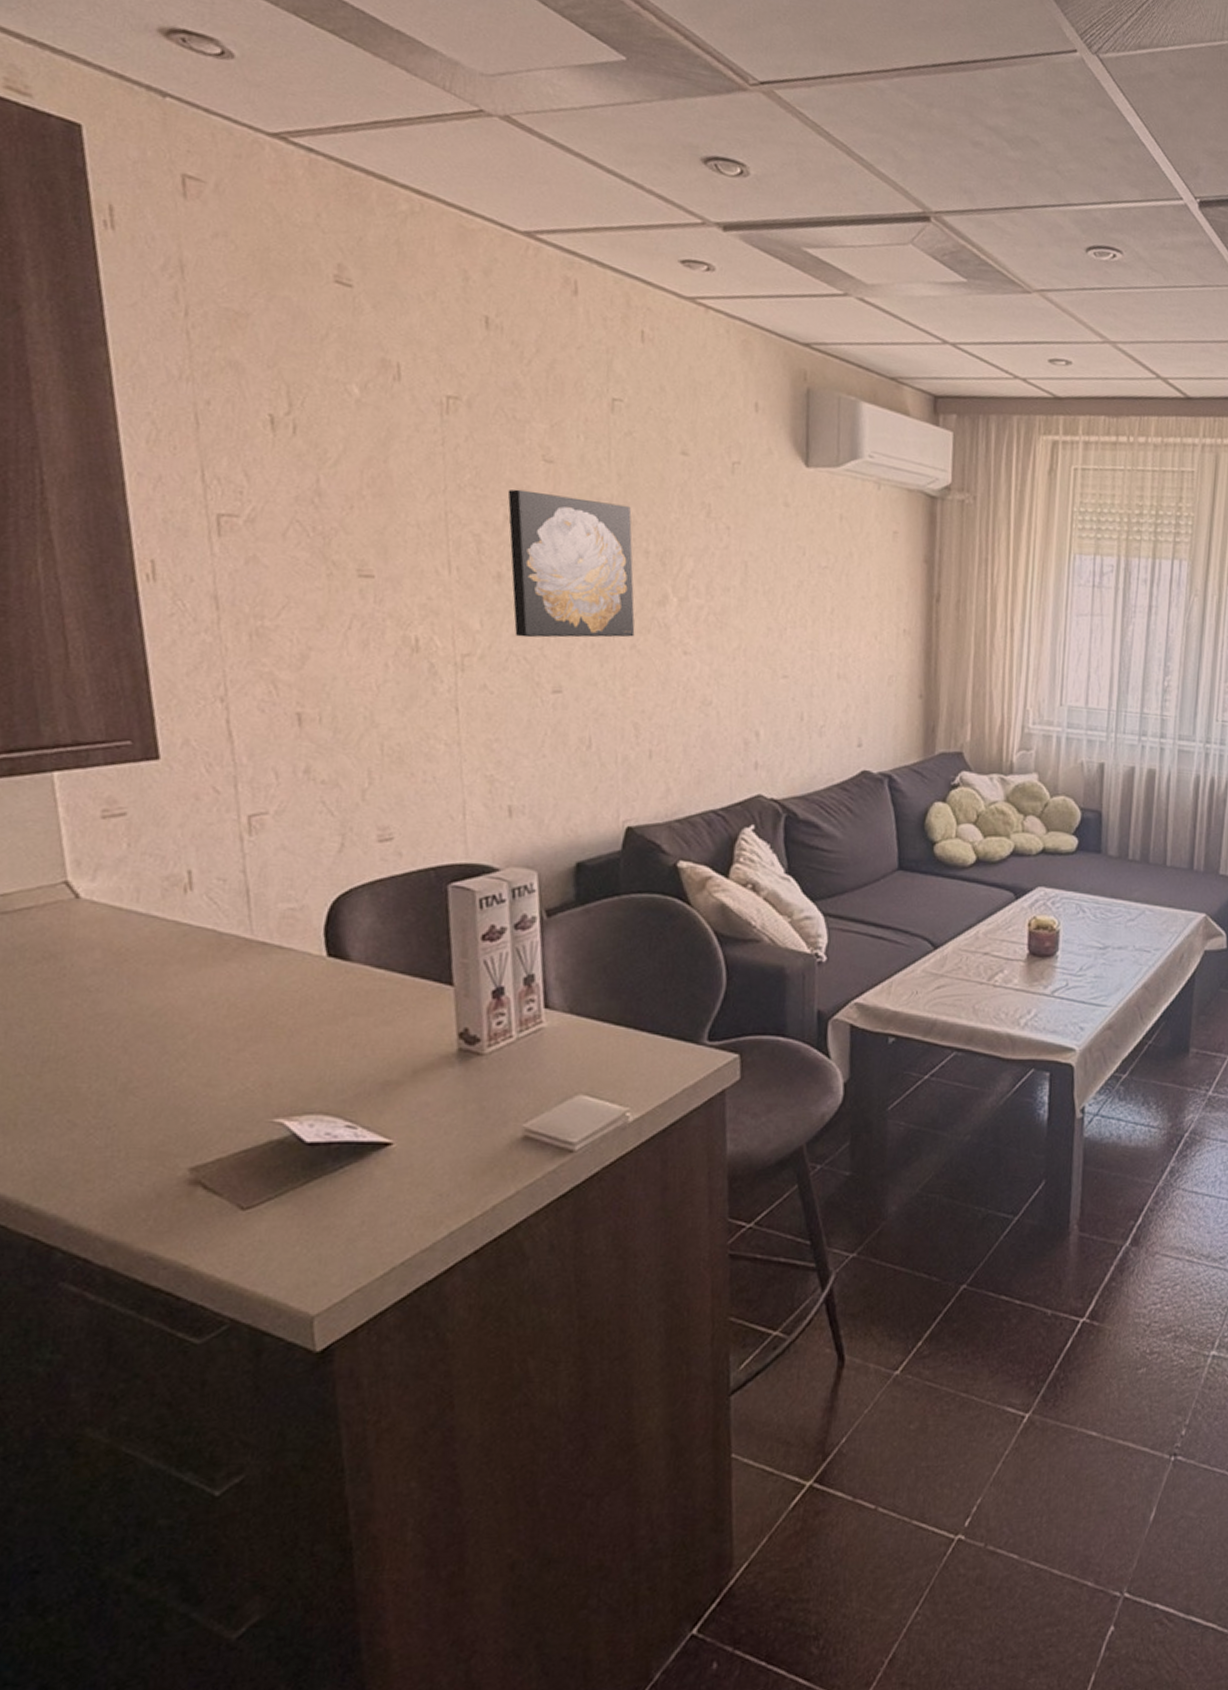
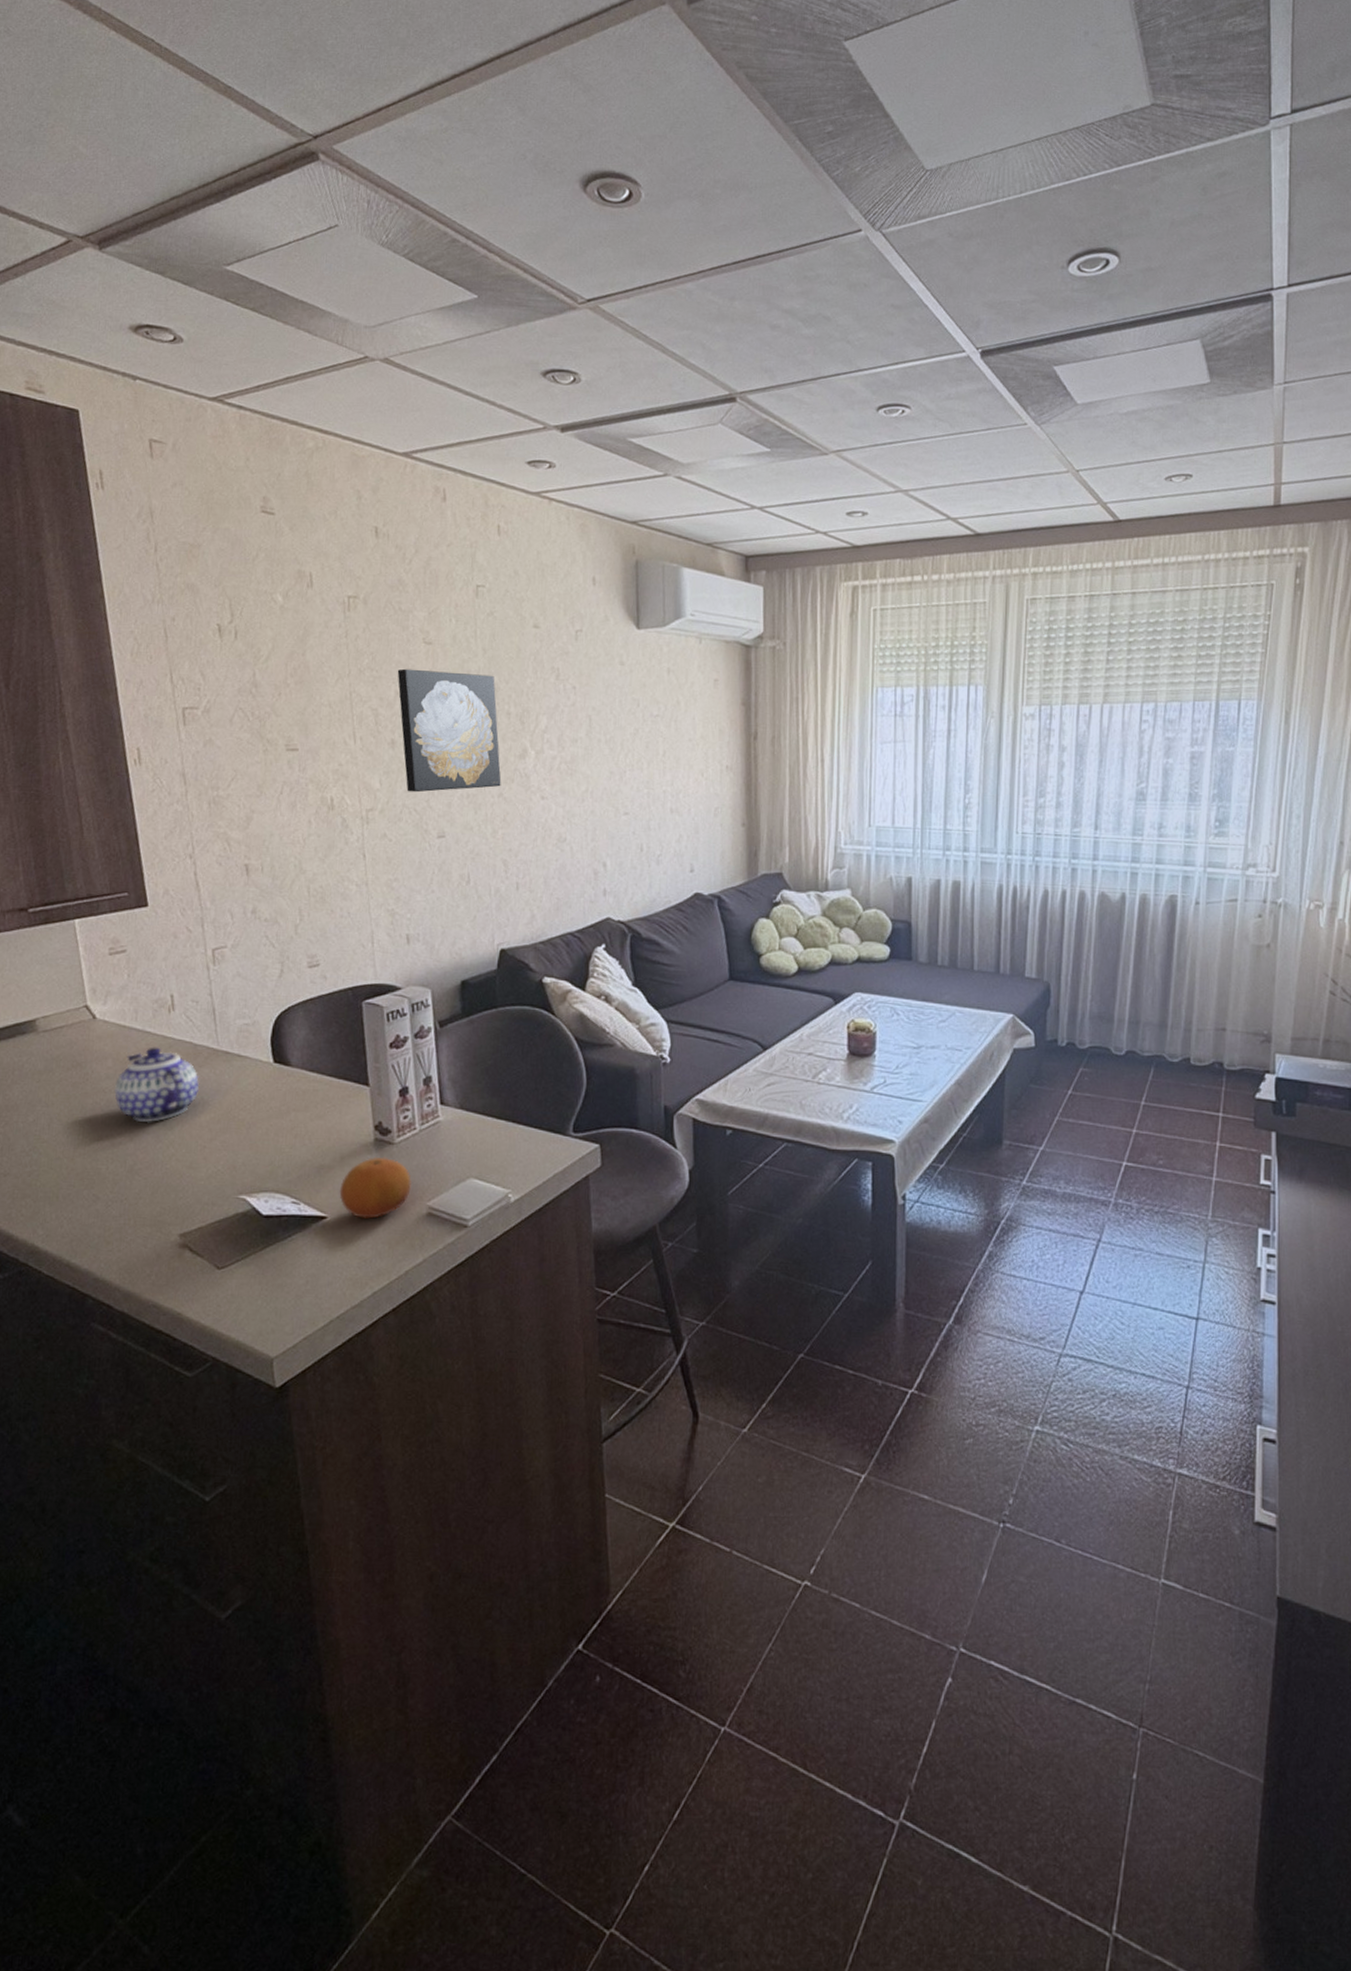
teapot: none [103,935,225,1030] -> present [114,1047,200,1123]
fruit: none [409,1070,504,1144] -> present [339,1156,411,1219]

